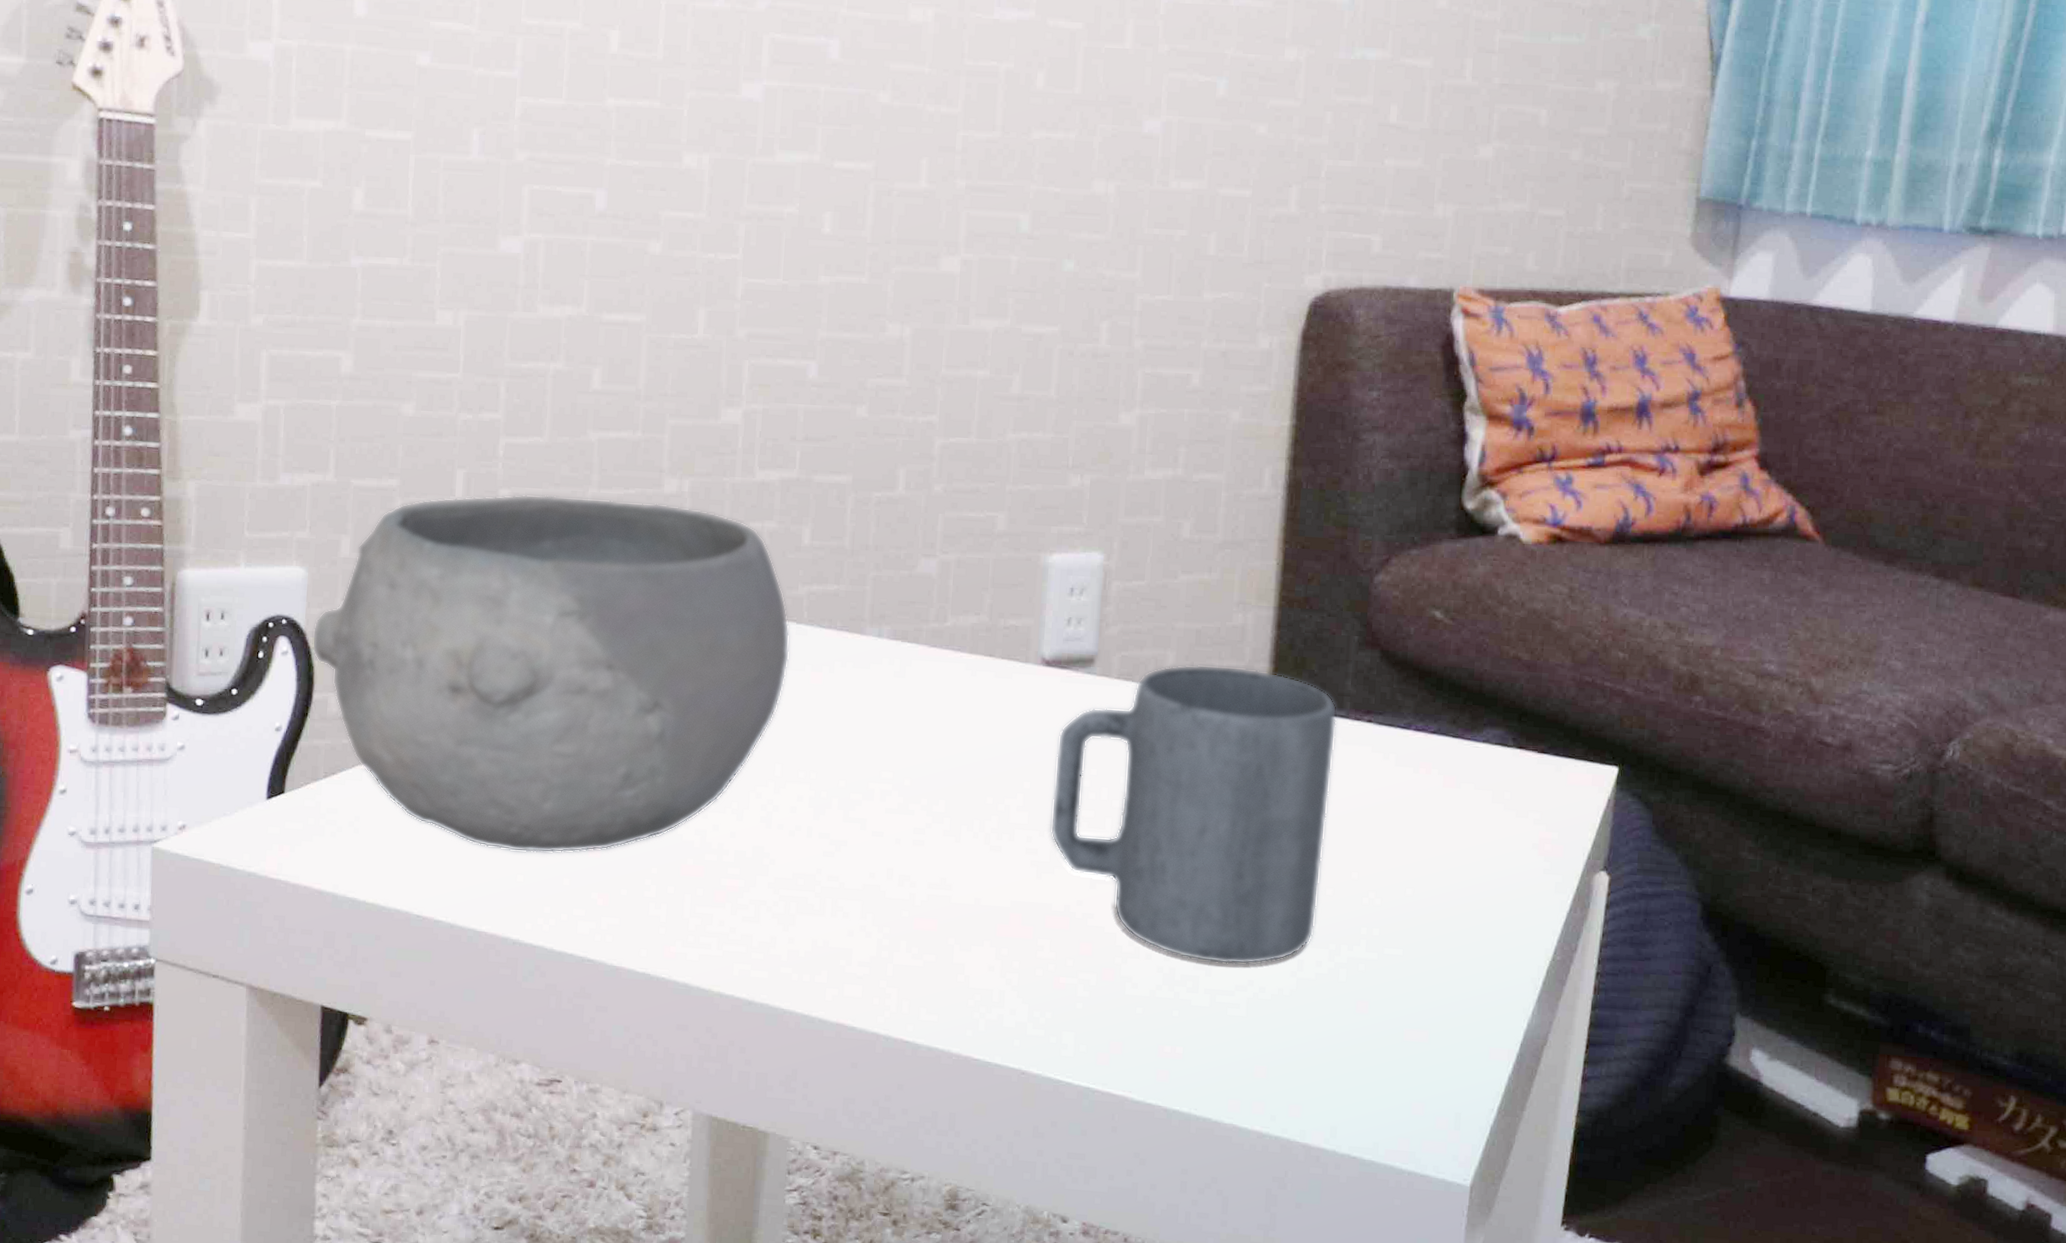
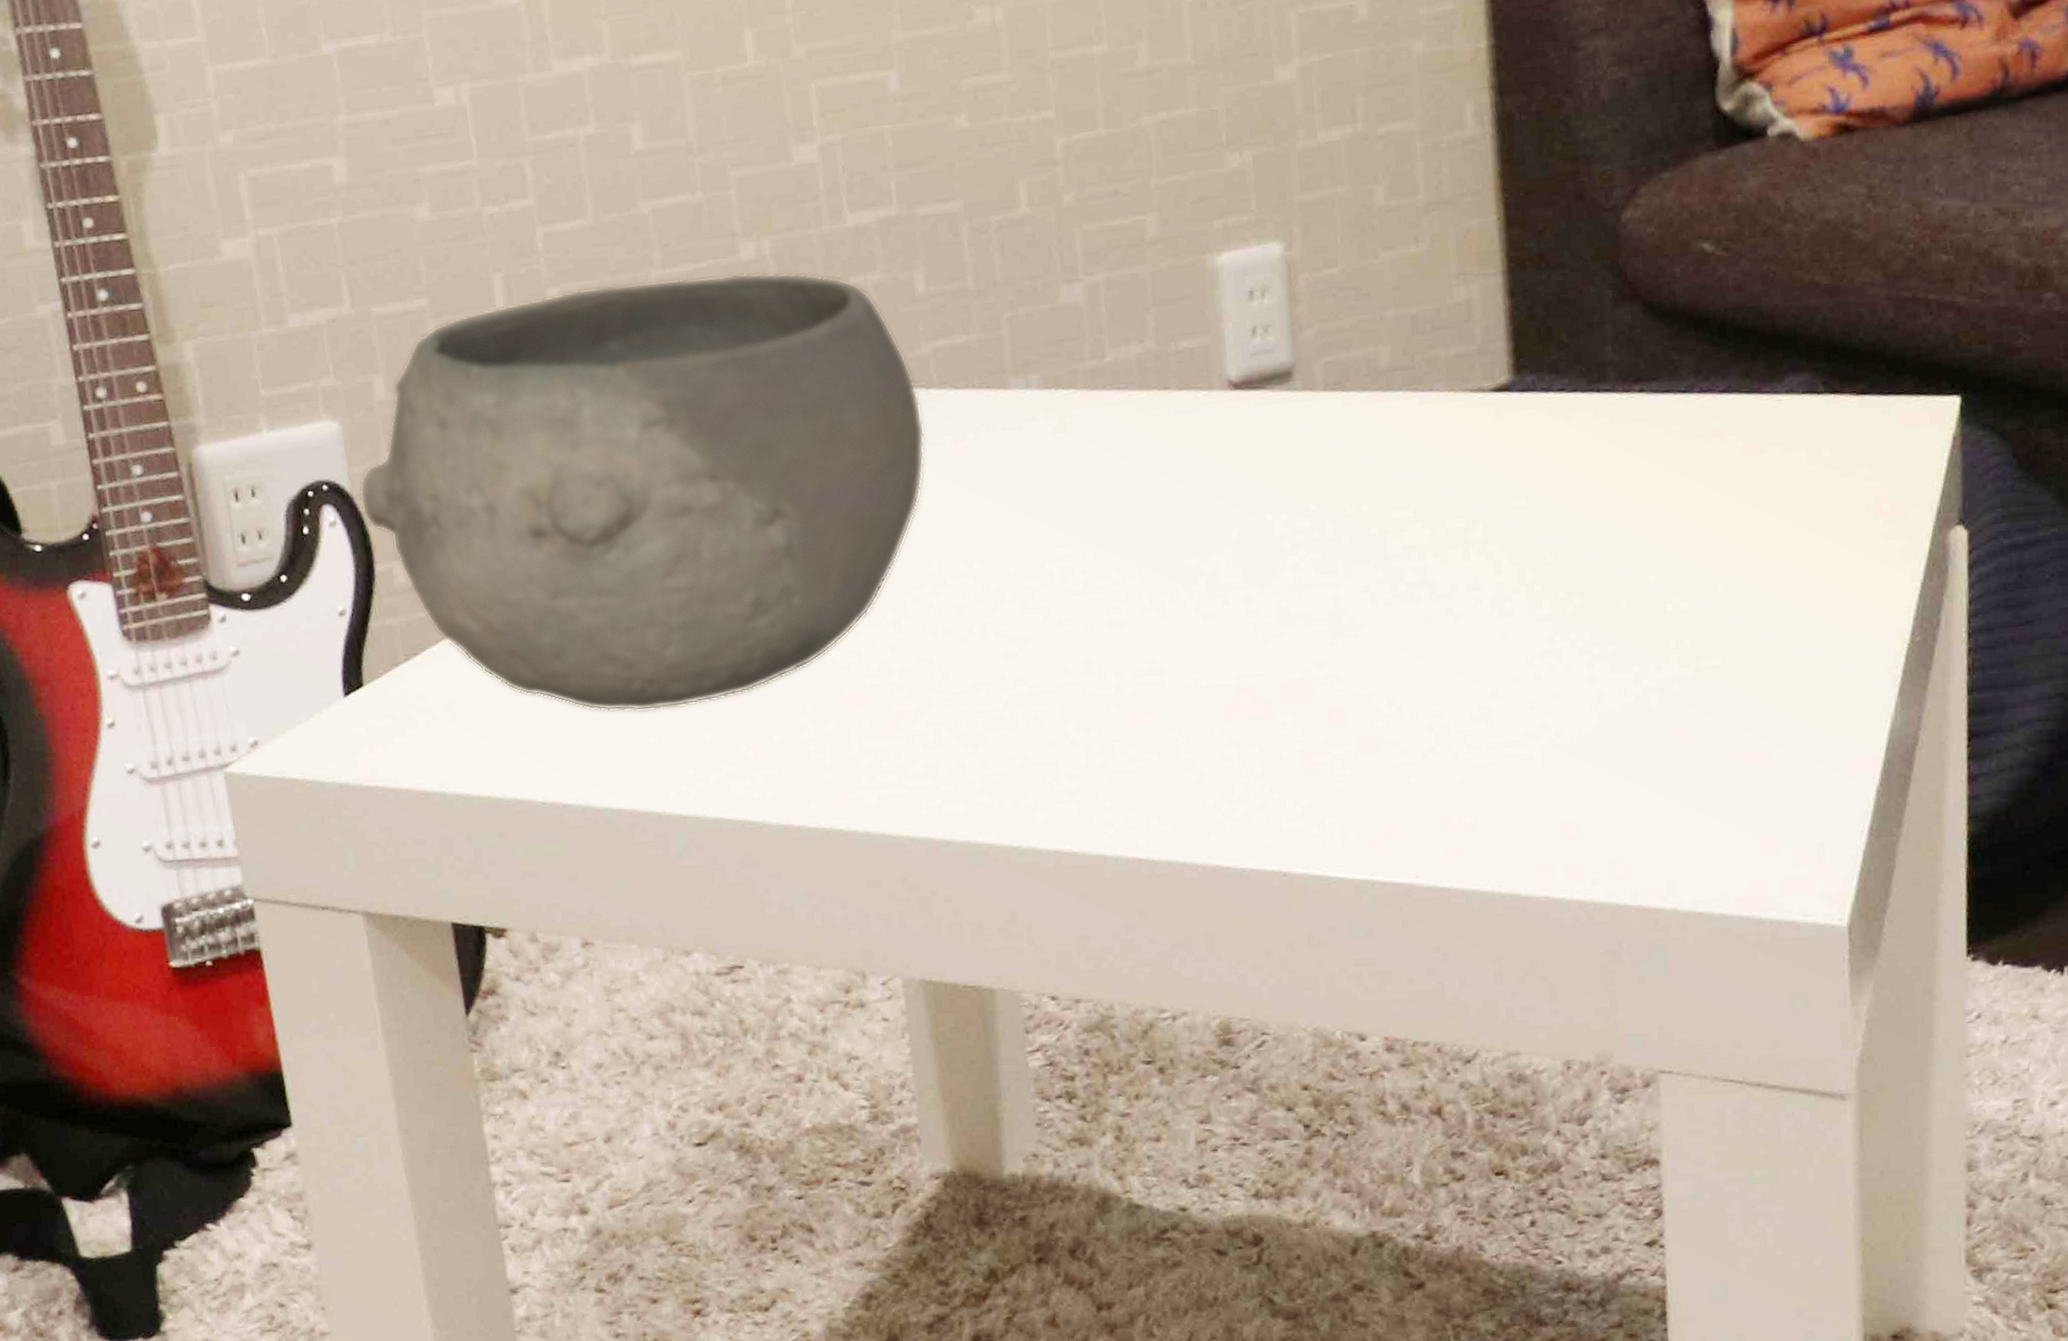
mug: present [1050,664,1337,965] -> none [1263,351,1612,712]

